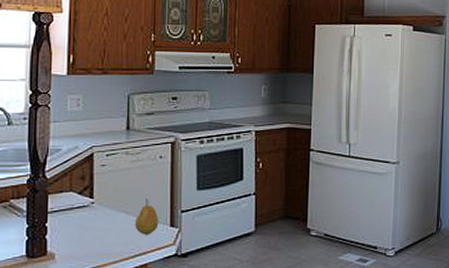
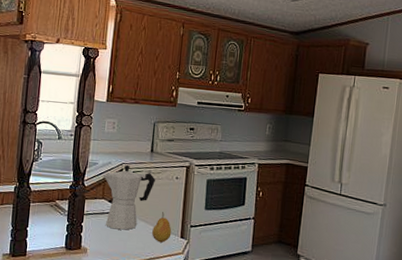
moka pot: none [68,147,134,226] -> present [103,164,155,230]

